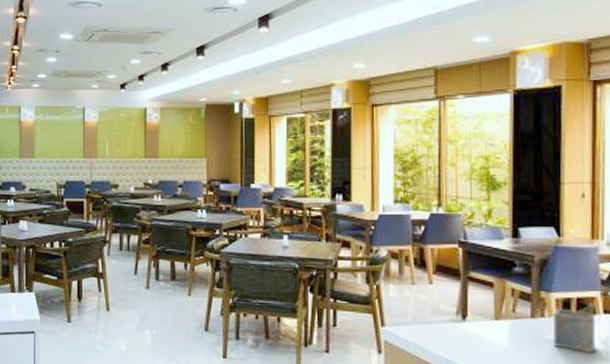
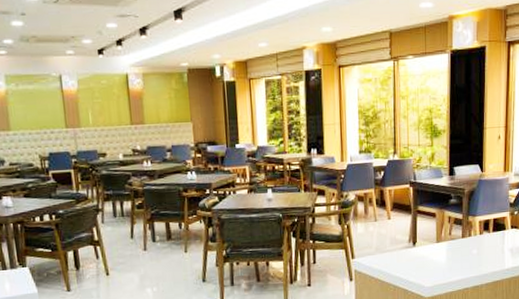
napkin holder: present [554,303,596,353] -> none [478,221,506,260]

